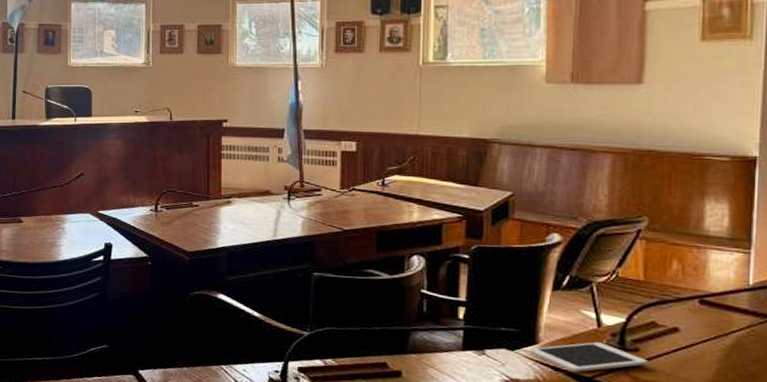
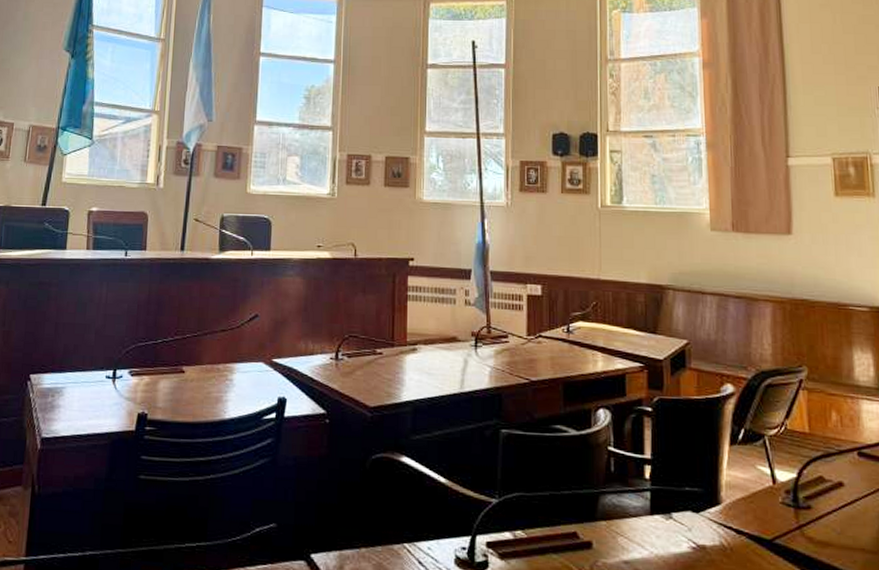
cell phone: present [529,342,648,372] -> none [713,500,820,535]

